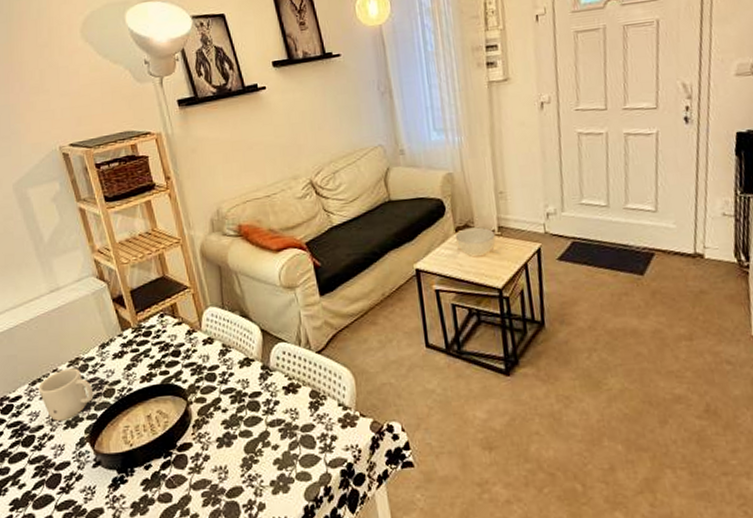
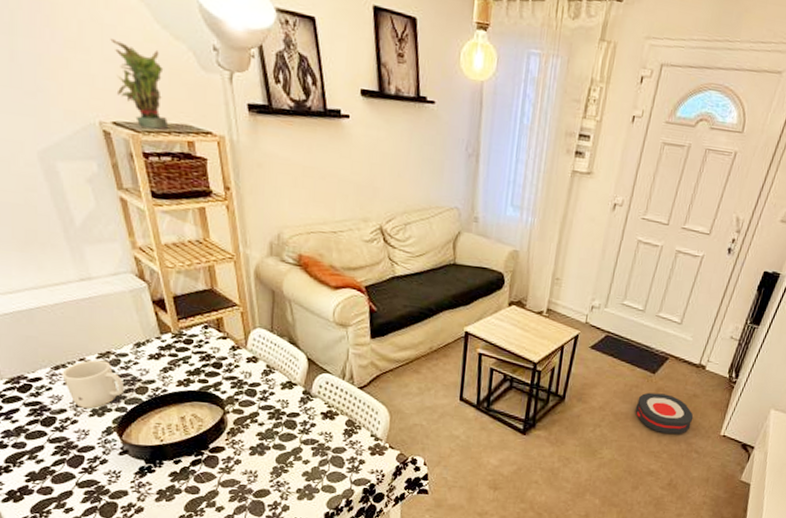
potted plant: none [64,77,115,143] -> present [110,39,169,130]
bowl: present [454,226,496,258] -> none [507,304,544,333]
robot vacuum: none [632,296,710,345] -> present [635,392,694,434]

